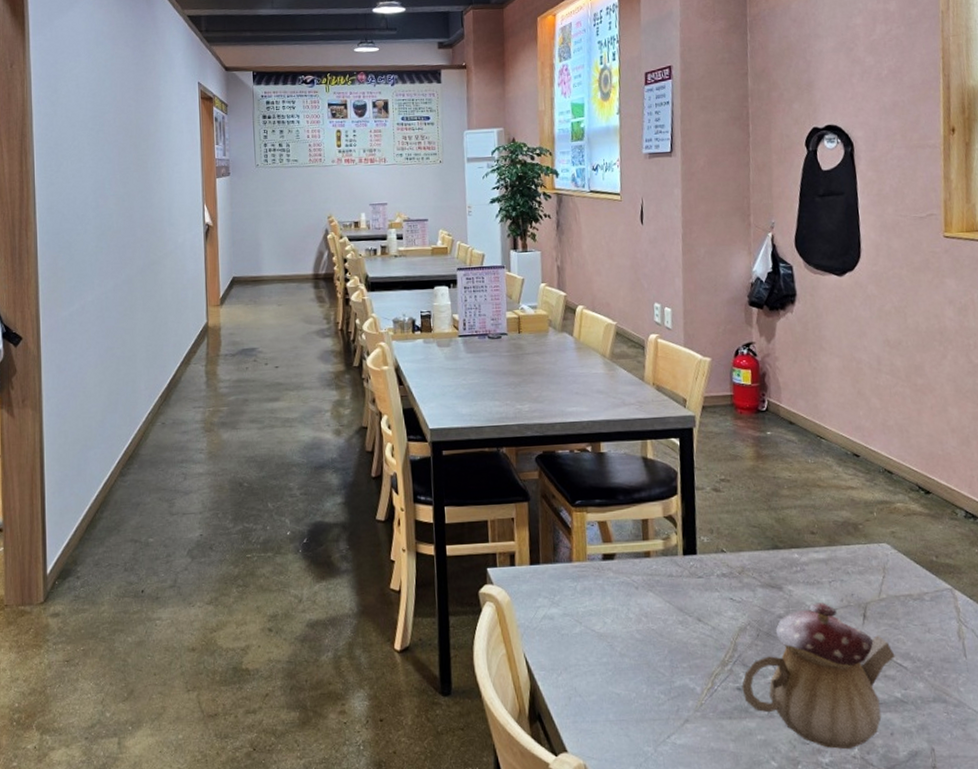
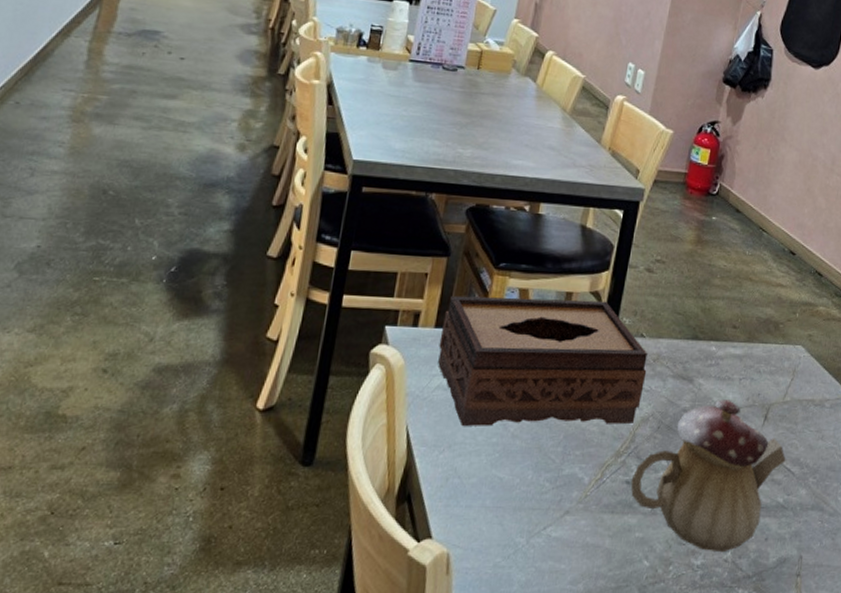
tissue box: none [536,523,735,650] -> present [438,295,648,427]

